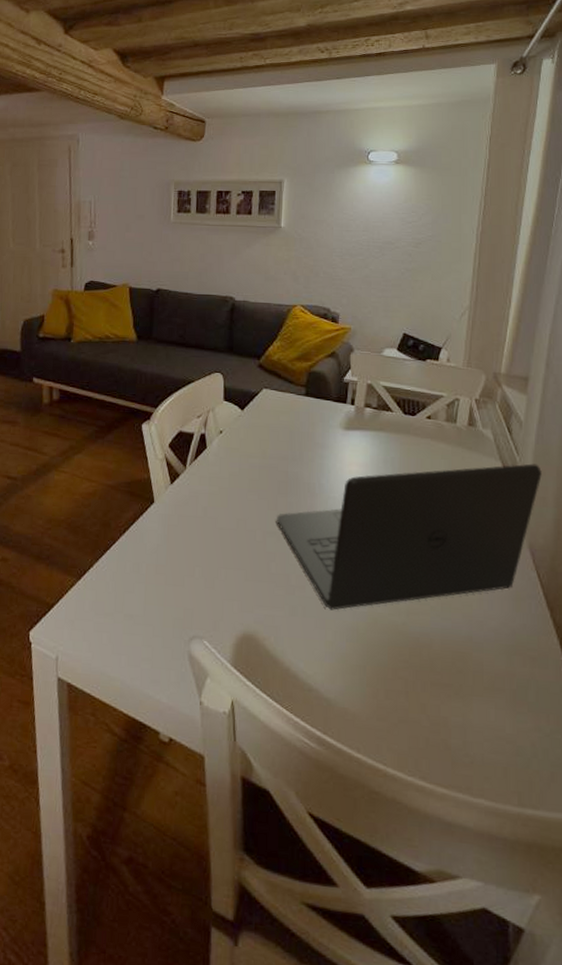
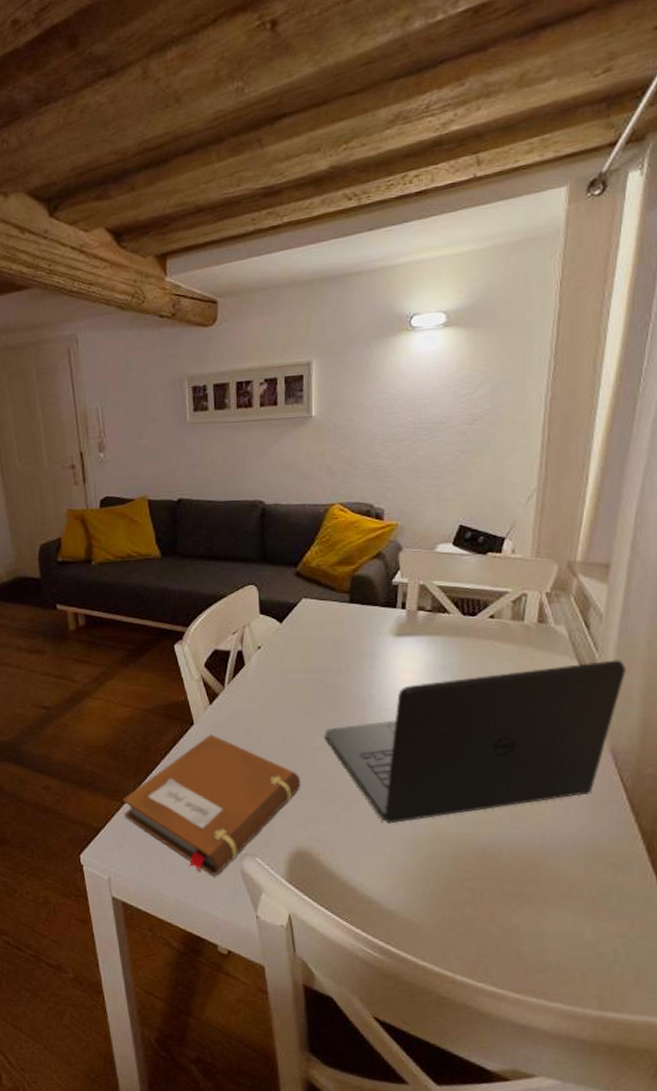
notebook: none [78,513,252,658] -> present [123,734,301,876]

